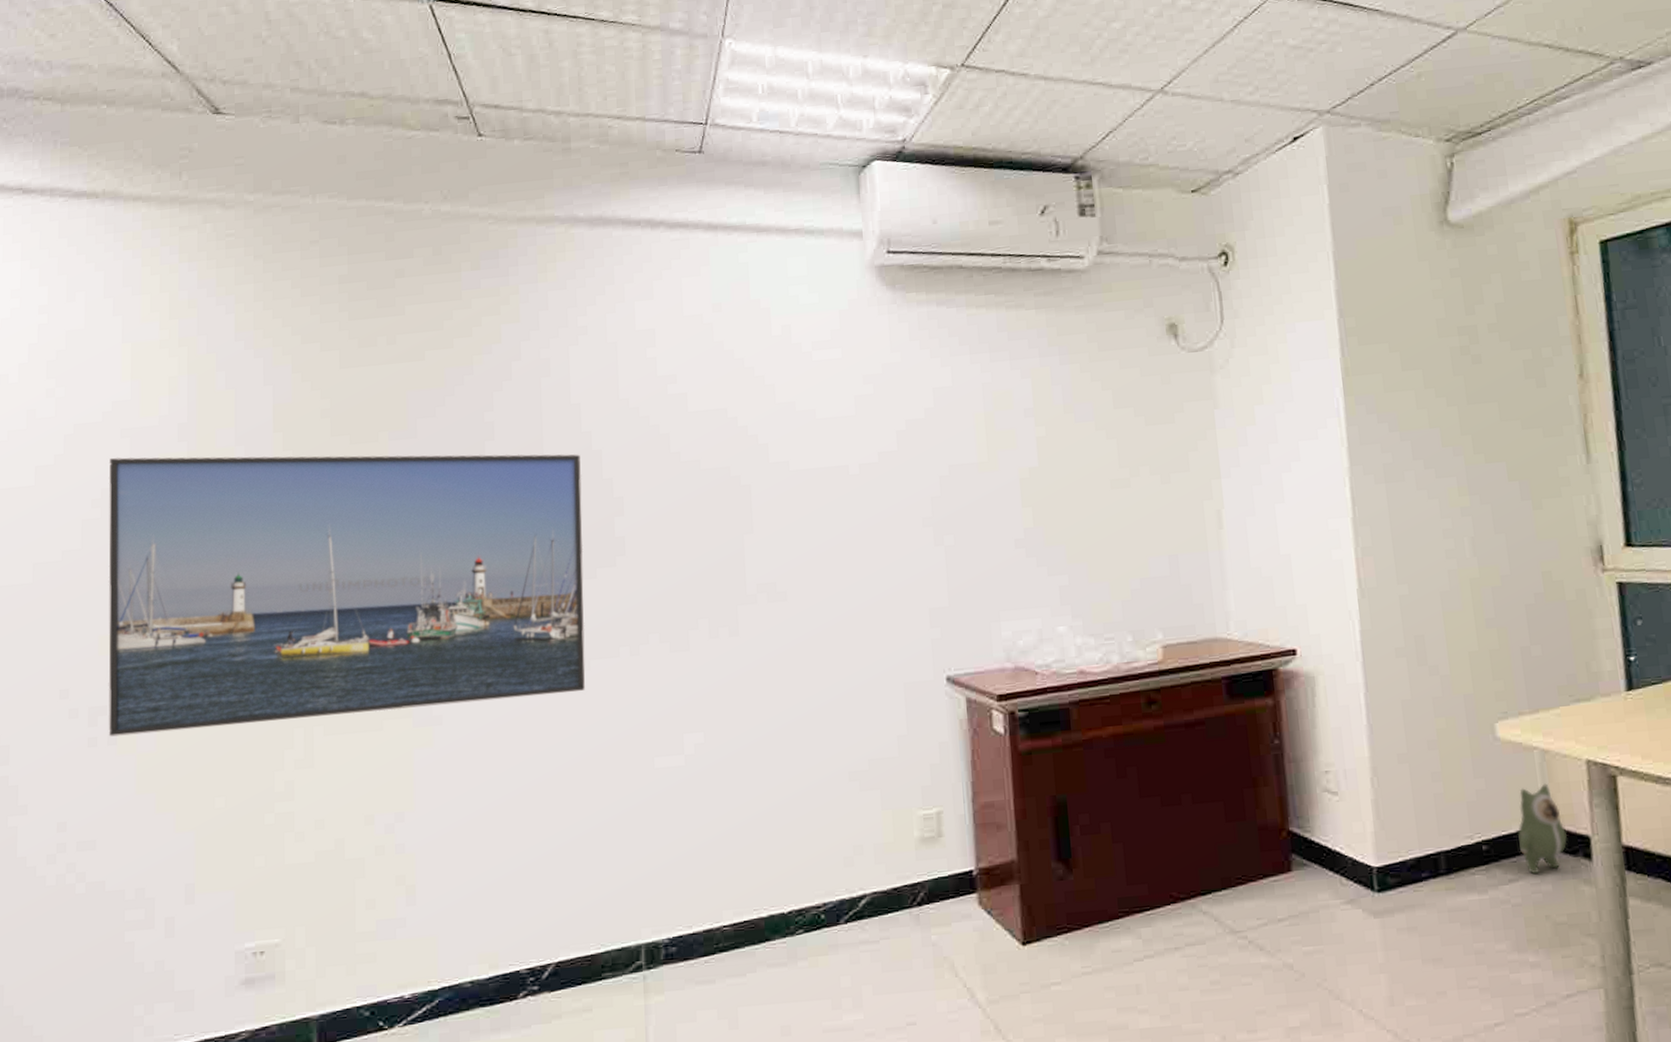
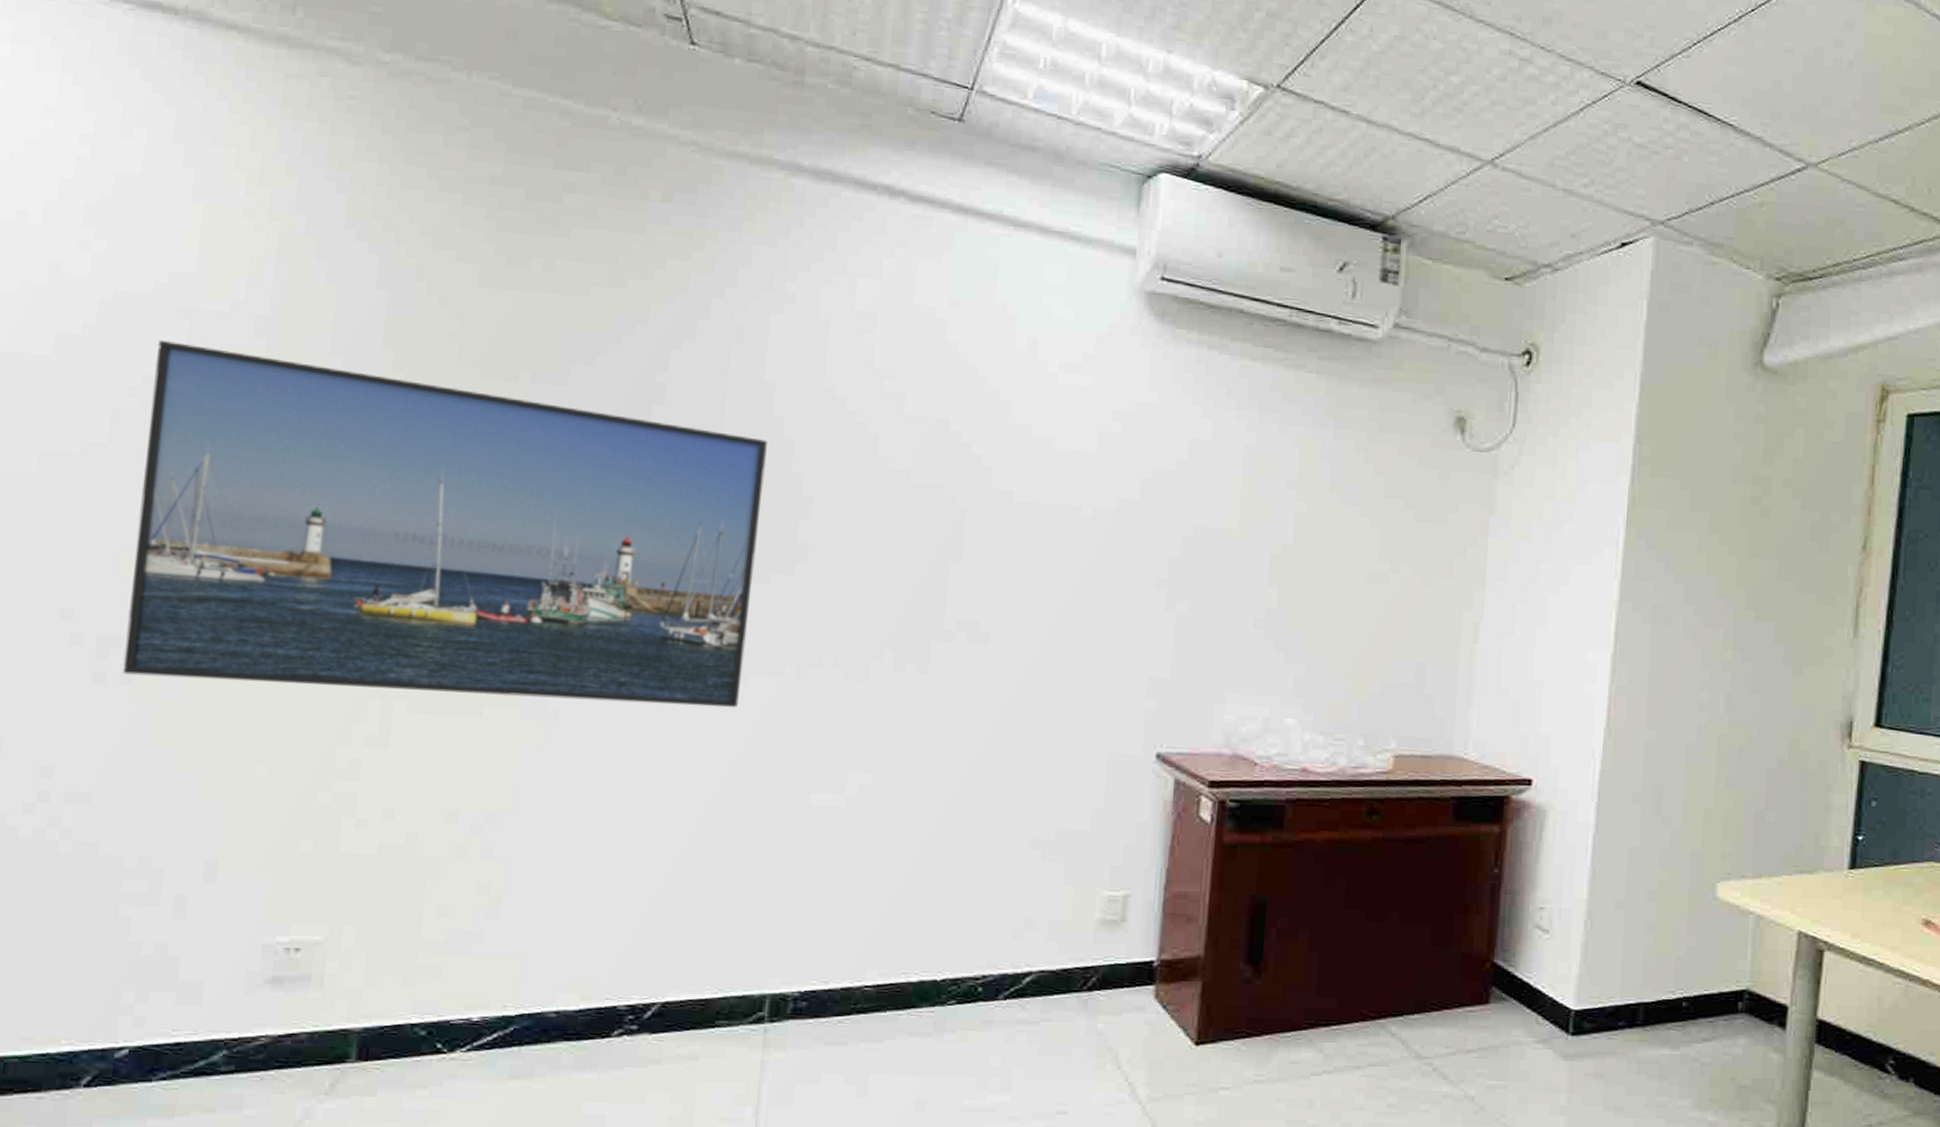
plush toy: present [1518,783,1567,875] -> none [1719,949,1766,1037]

